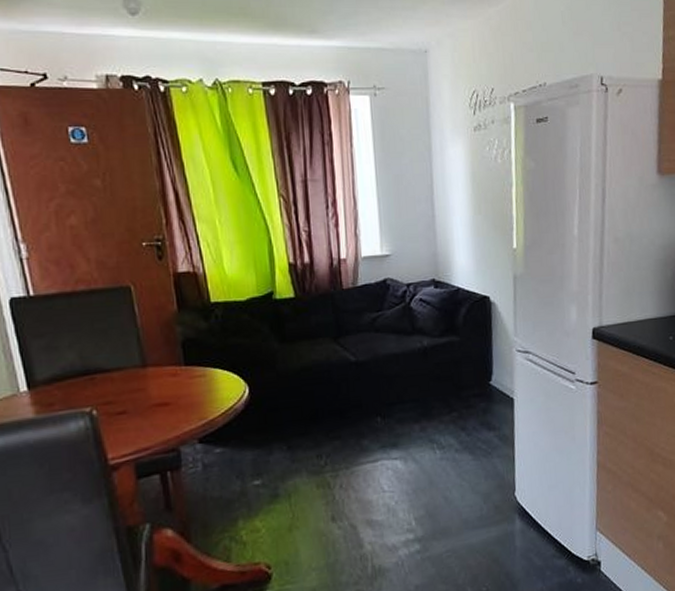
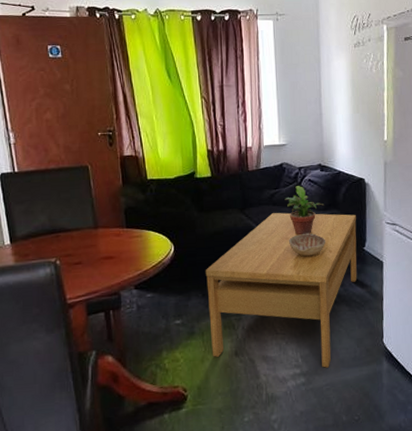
coffee table: none [290,341,483,531] -> present [205,212,357,368]
potted plant: none [390,307,440,369] -> present [285,186,324,236]
decorative bowl: none [396,365,443,396] -> present [289,233,326,257]

